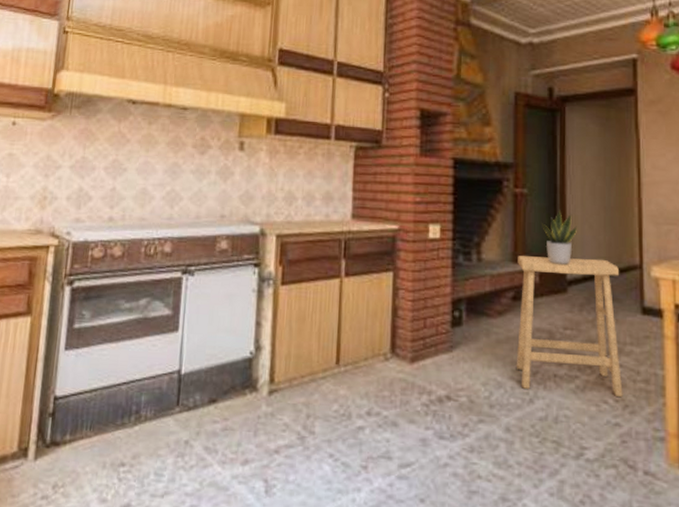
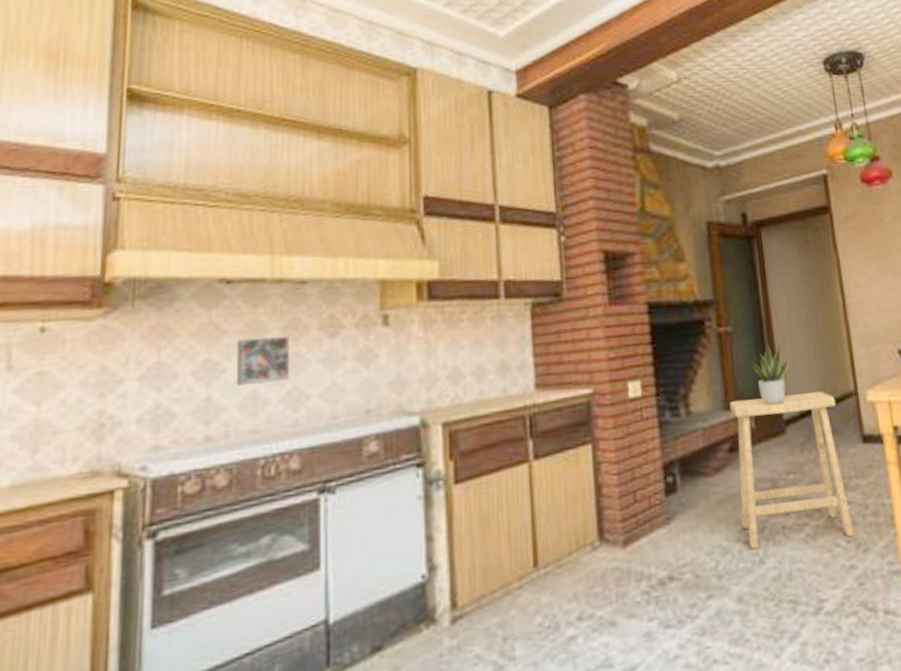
decorative tile: none [132,147,172,184] -> present [235,336,291,386]

